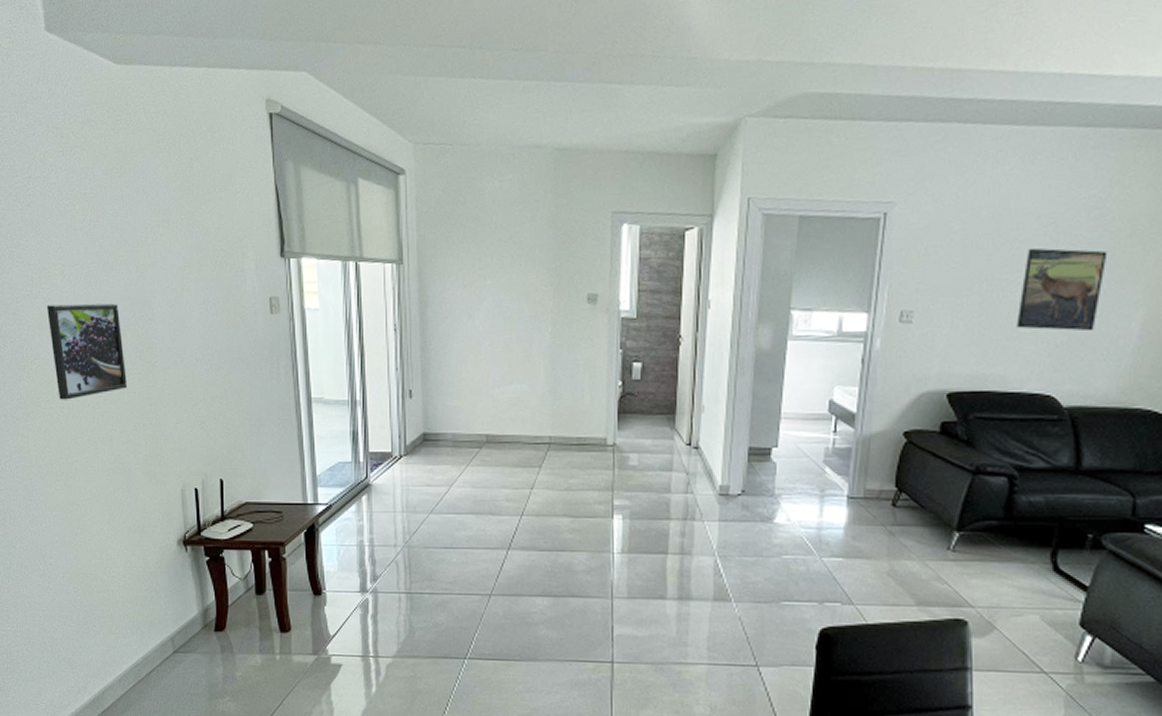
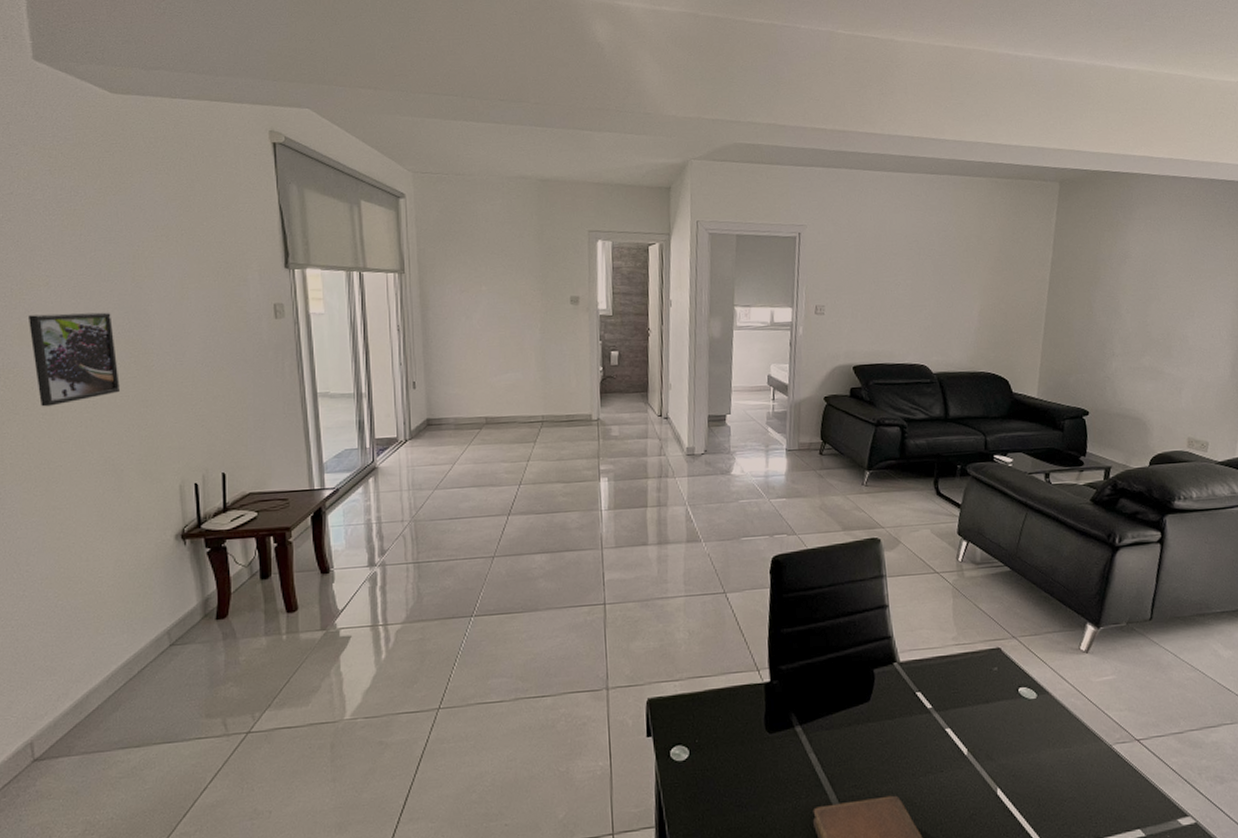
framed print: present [1016,247,1108,332] -> none [896,258,953,318]

